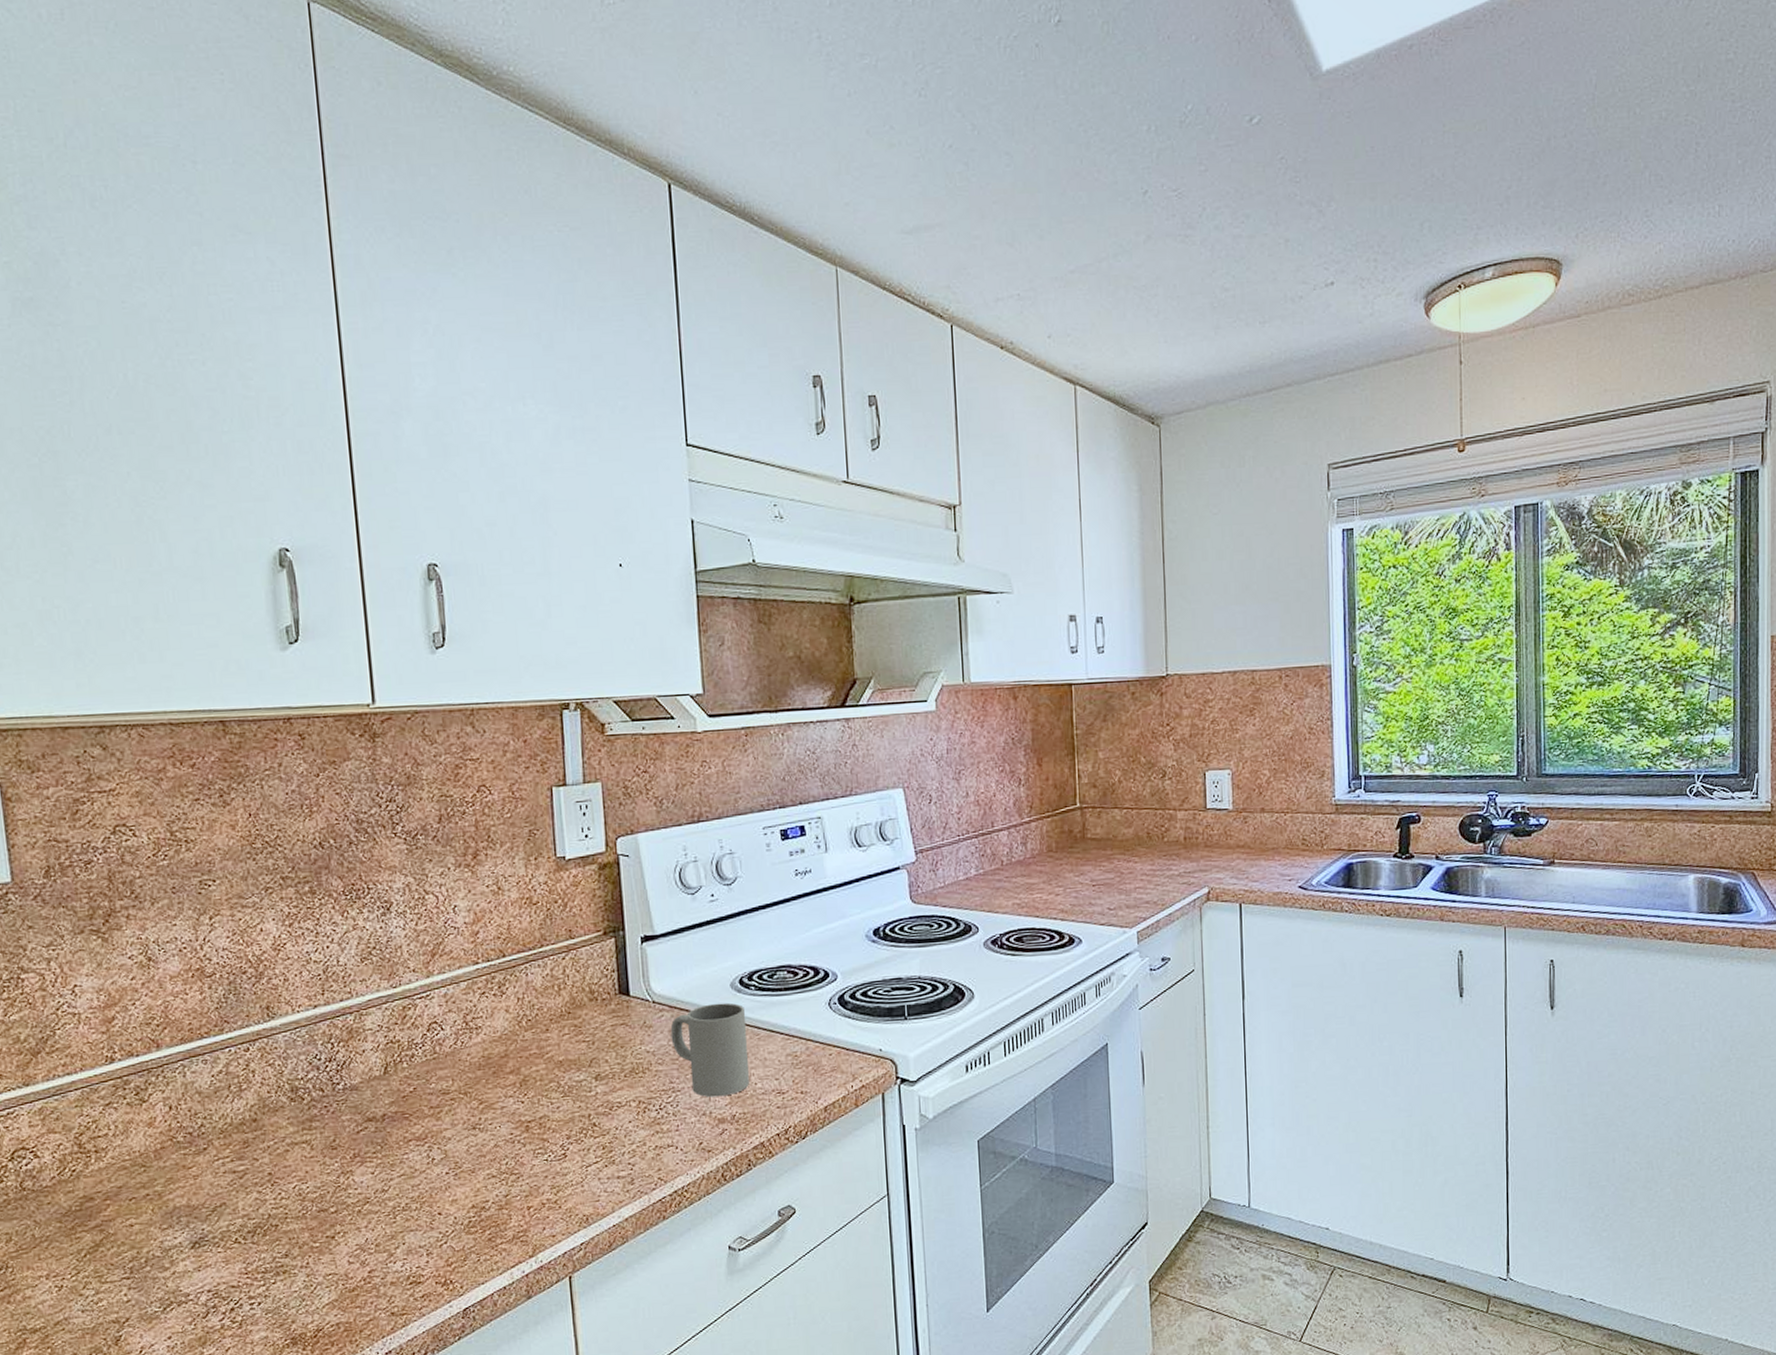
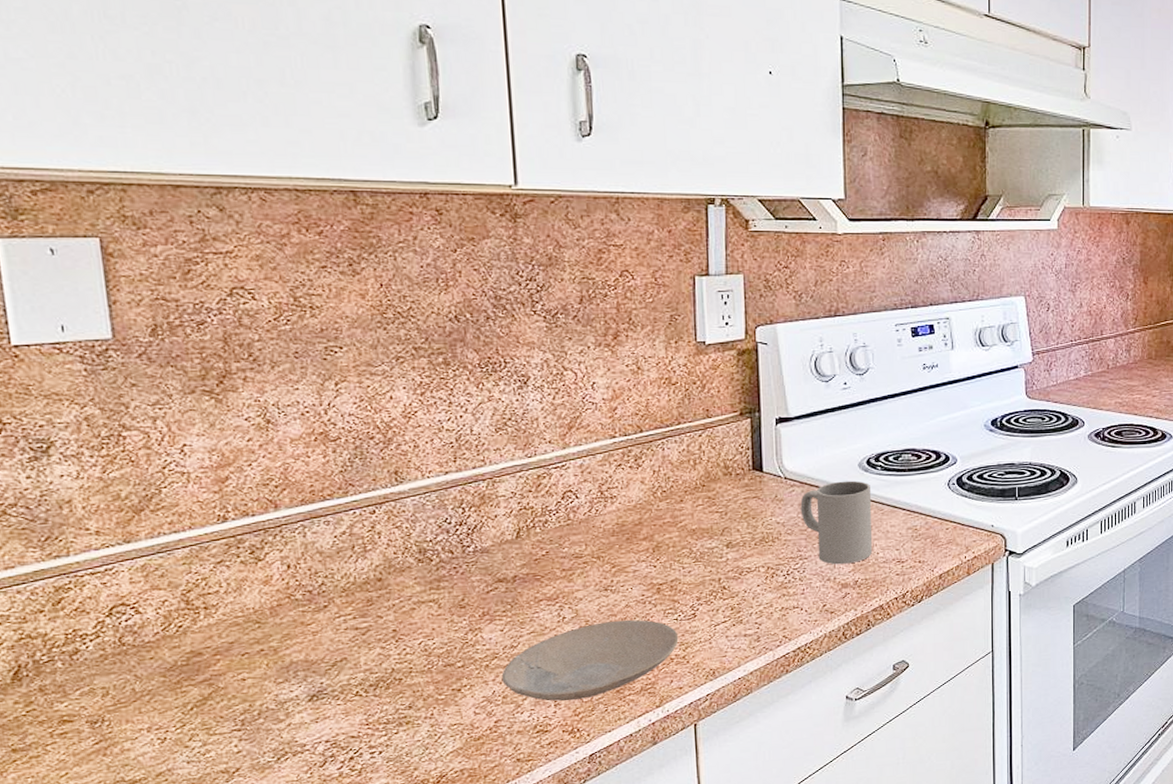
plate: none [373,1160,550,1250] -> present [501,619,679,701]

